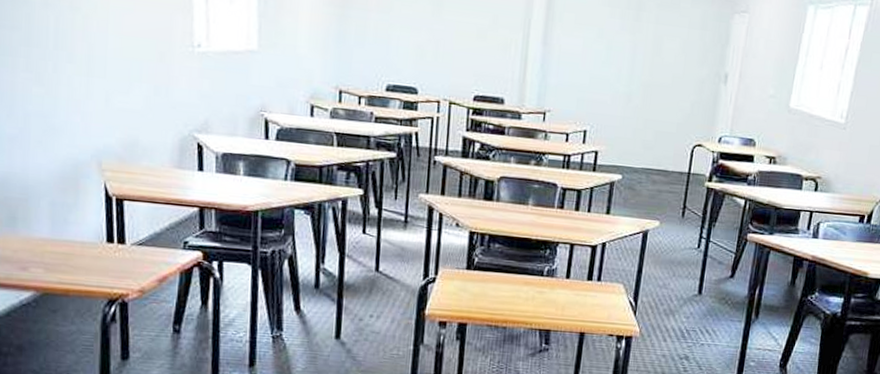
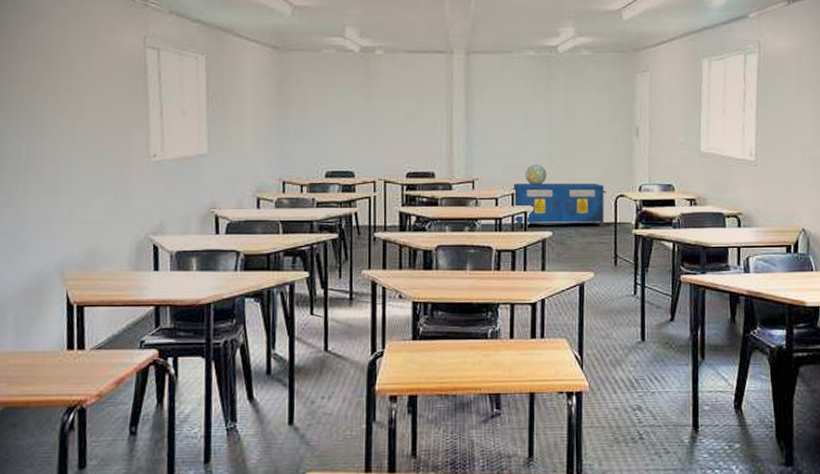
storage cabinet: none [582,120,684,177] -> present [510,183,606,228]
decorative globe: none [600,101,624,125] -> present [525,164,546,186]

